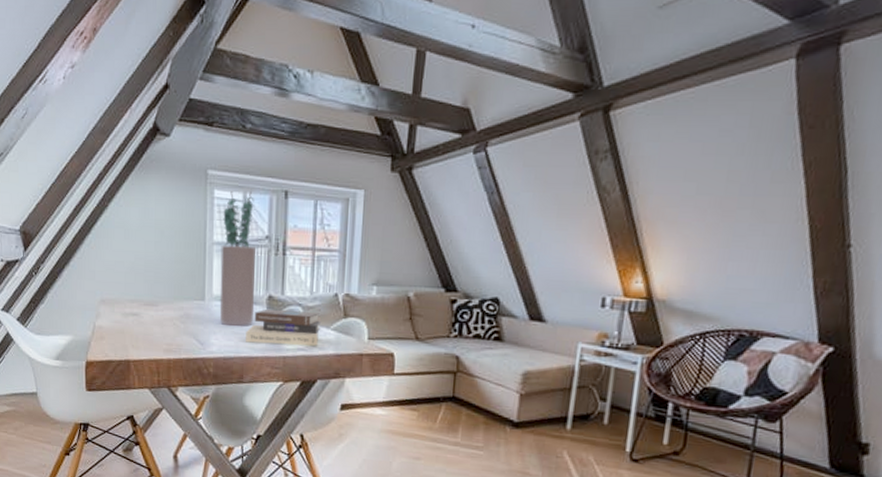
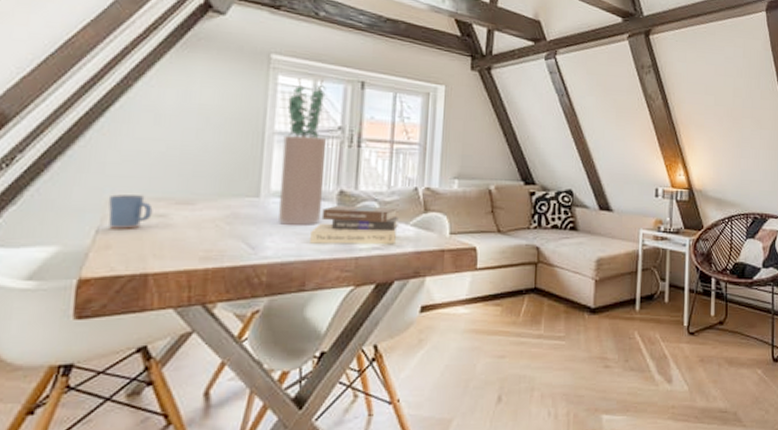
mug: none [100,296,129,325] -> present [108,194,153,229]

